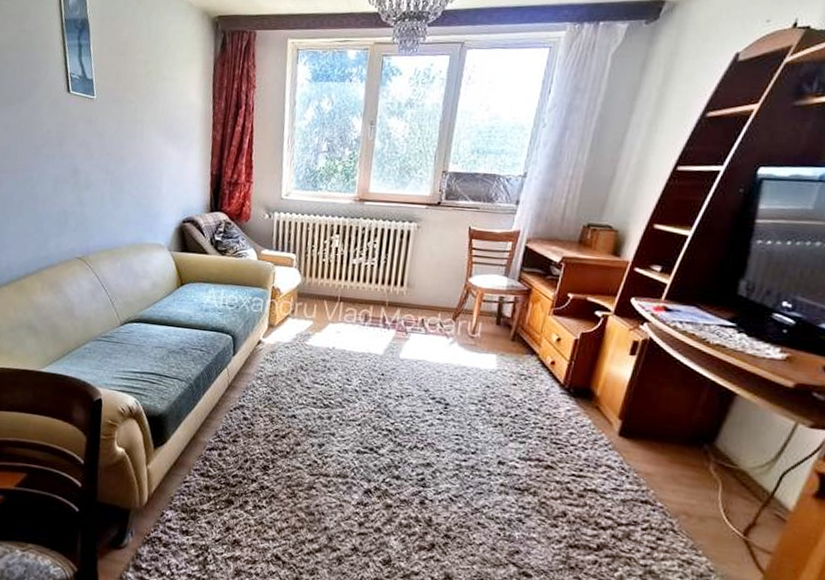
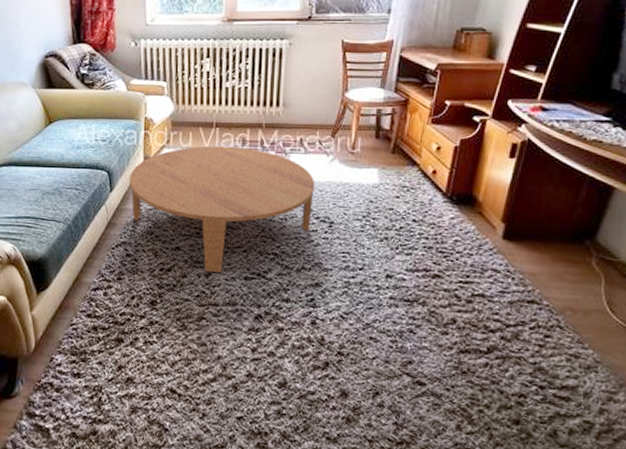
coffee table: none [252,318,434,444] -> present [129,146,315,272]

